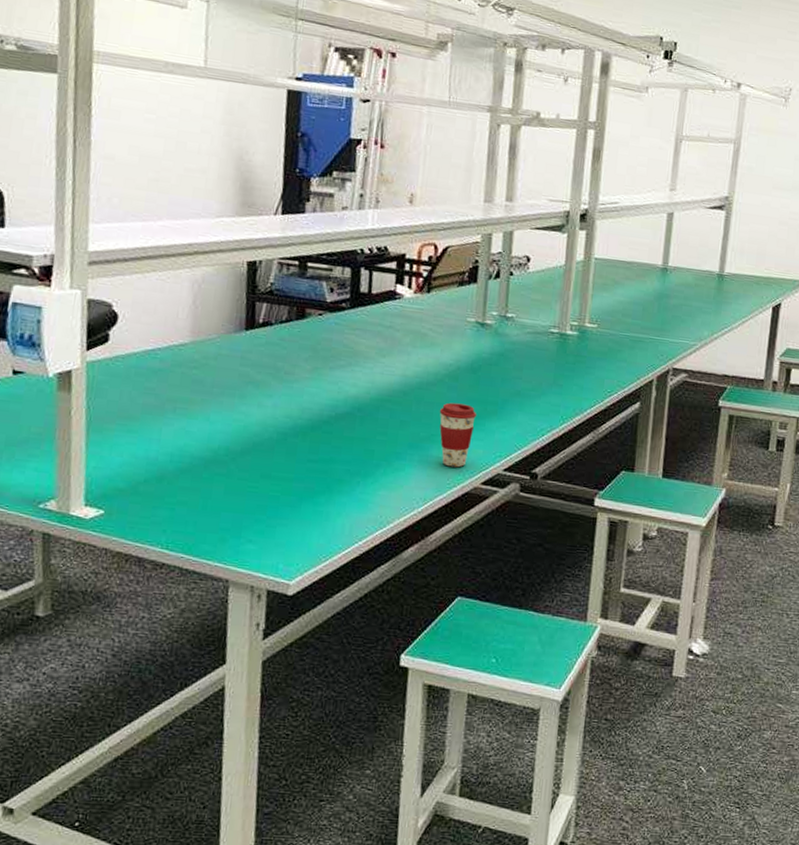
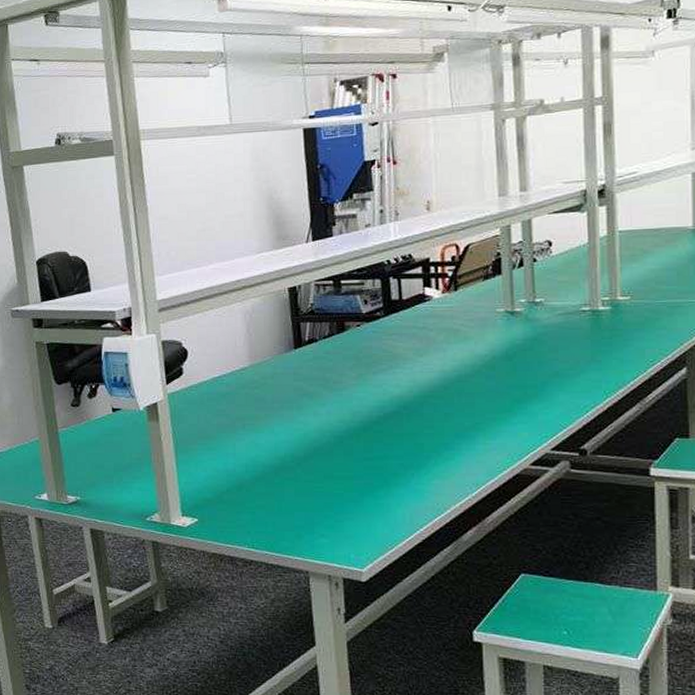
coffee cup: present [439,402,477,468] -> none [480,391,518,452]

